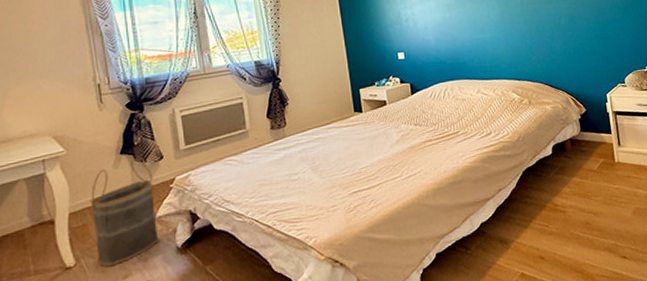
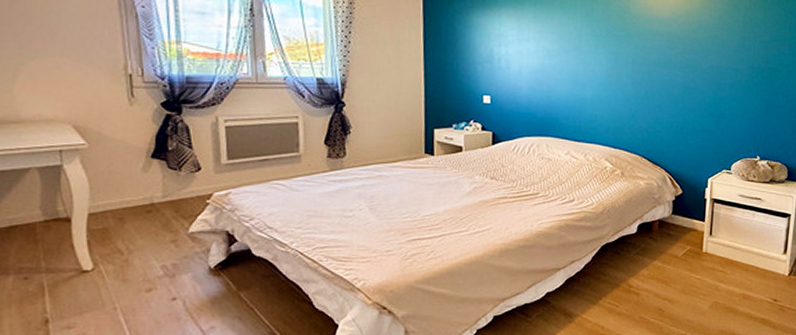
basket: present [90,159,160,267] -> none [113,166,191,277]

